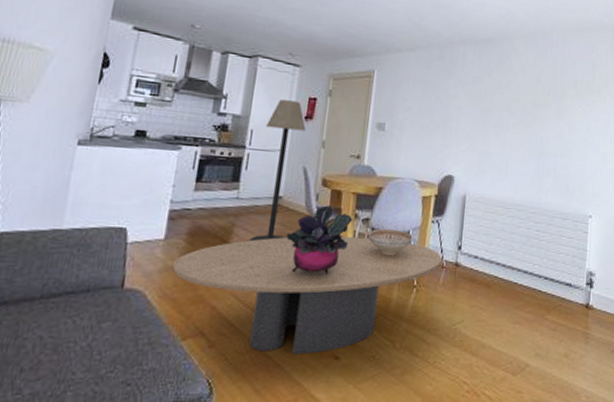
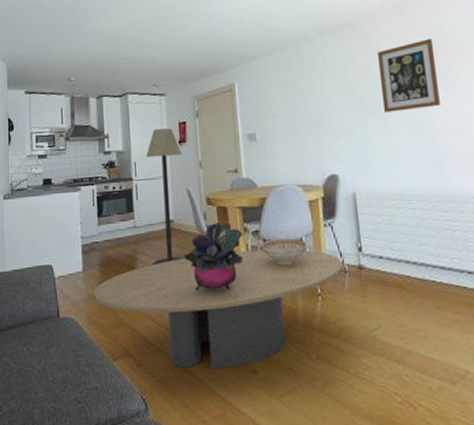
wall art: none [504,69,556,130] -> present [378,38,440,113]

